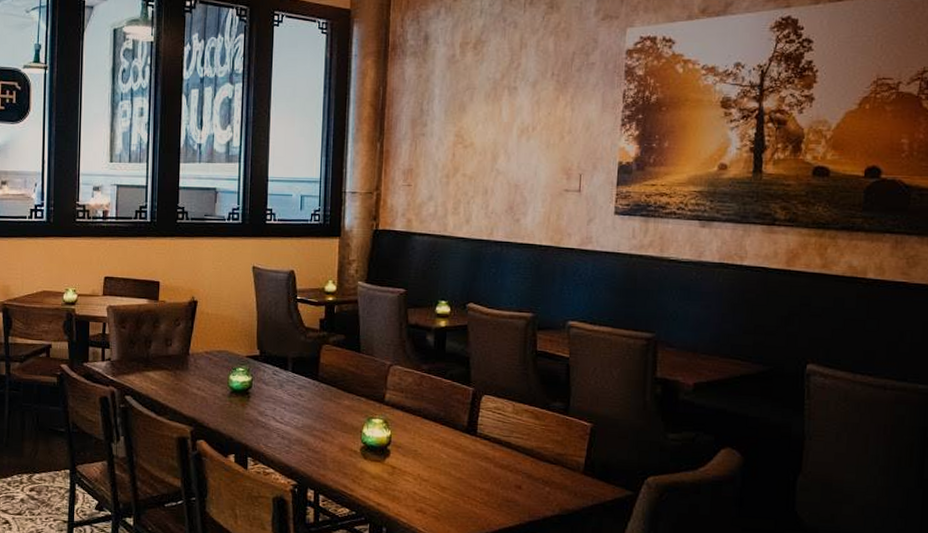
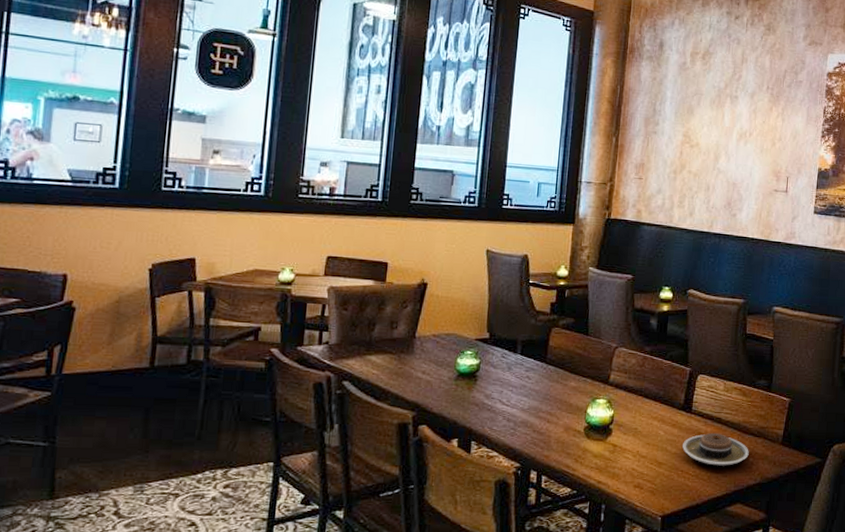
plate: none [468,458,545,495] -> present [682,433,749,466]

